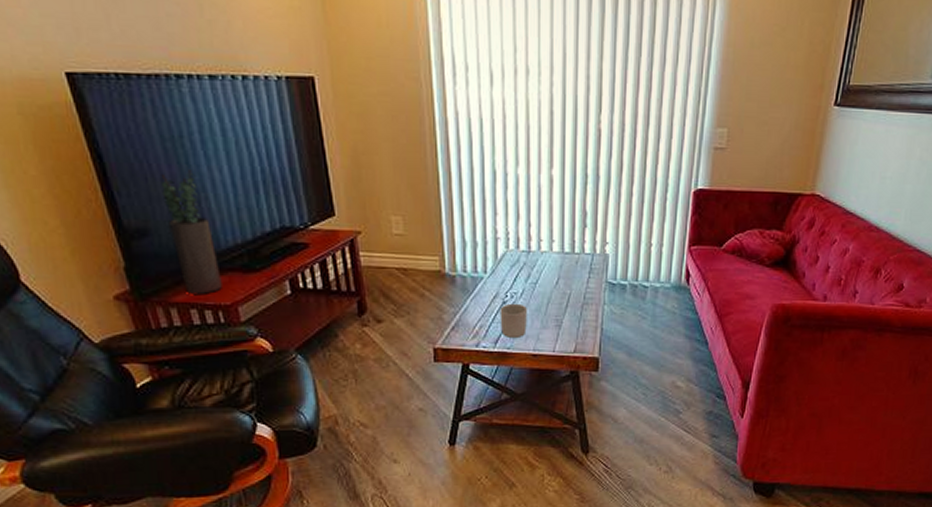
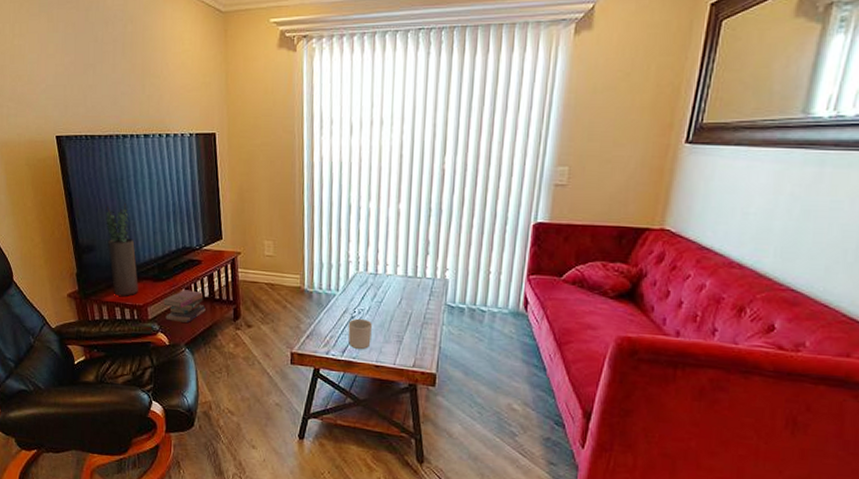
books: none [260,281,320,322] -> present [163,289,206,323]

